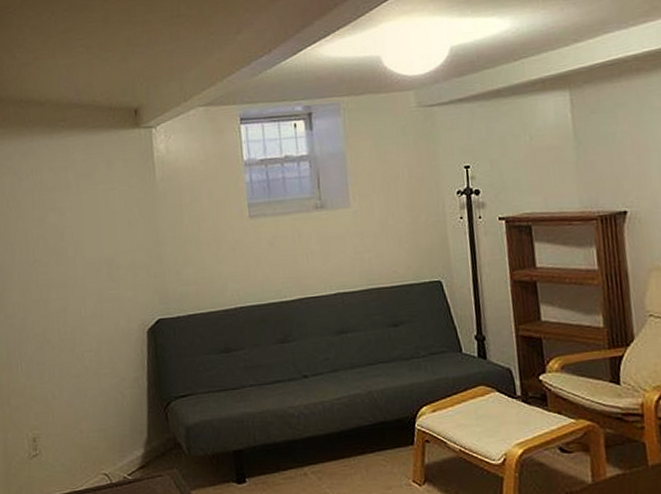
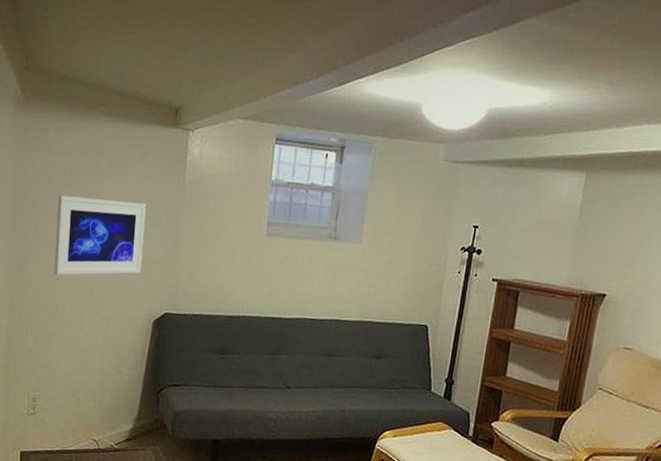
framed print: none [30,209,127,300] -> present [54,195,147,276]

